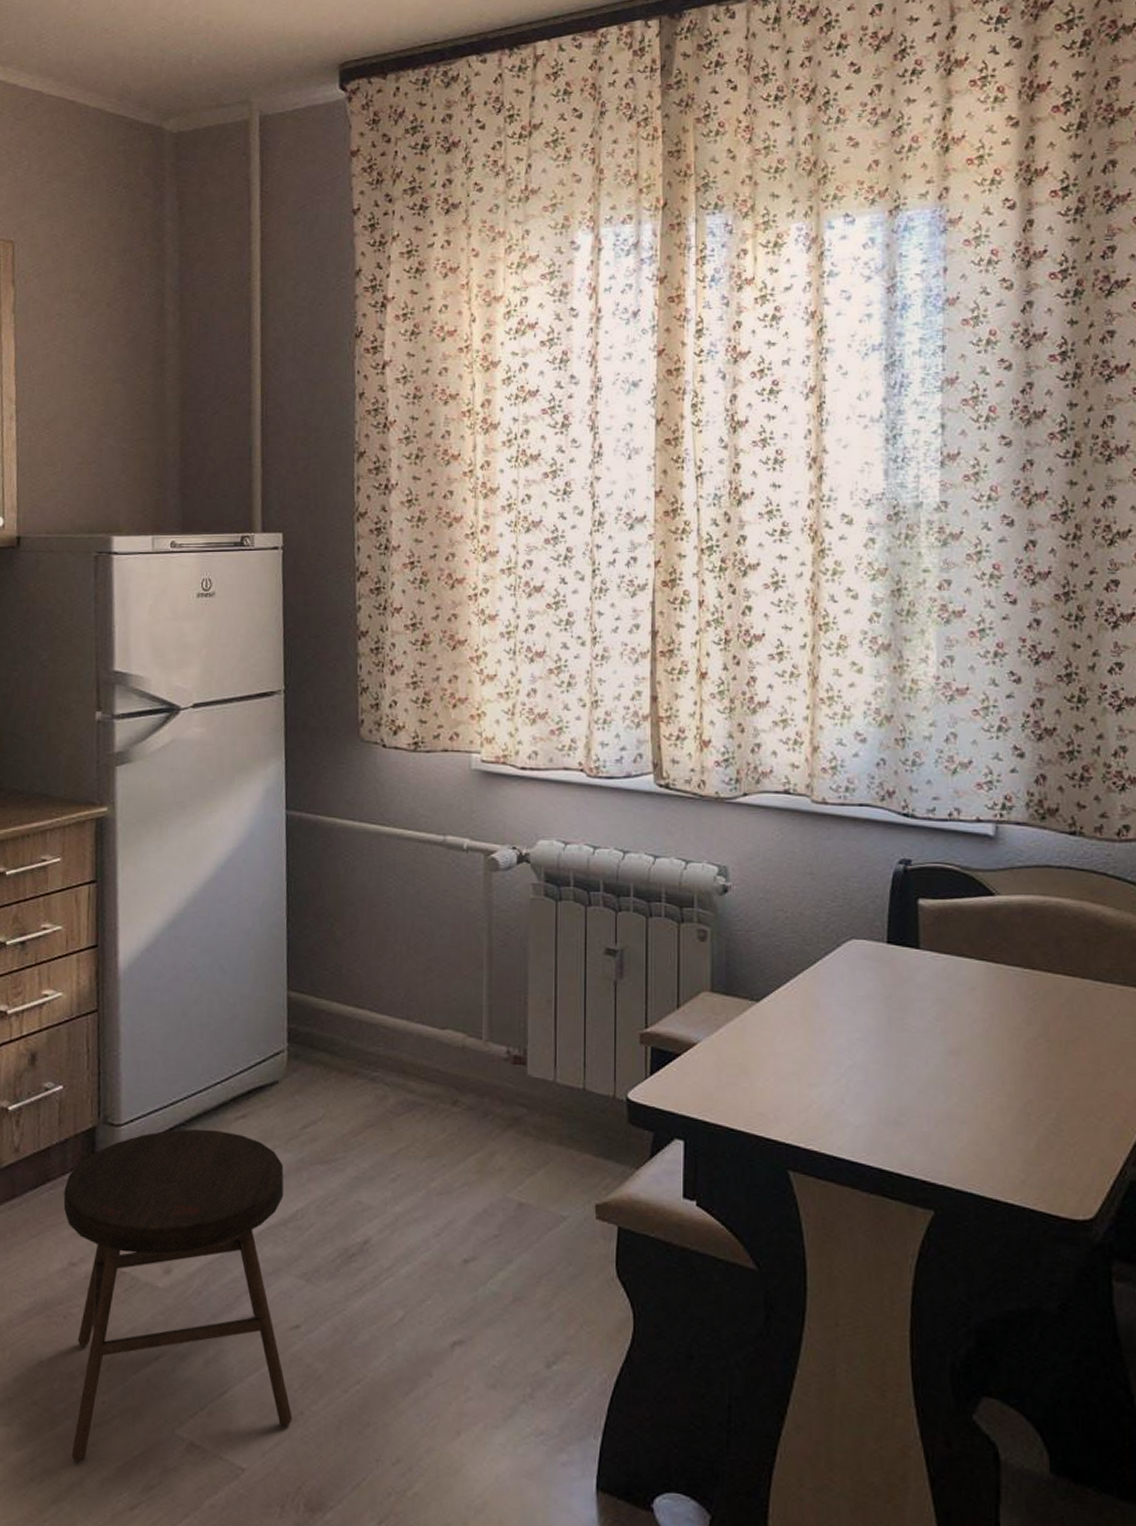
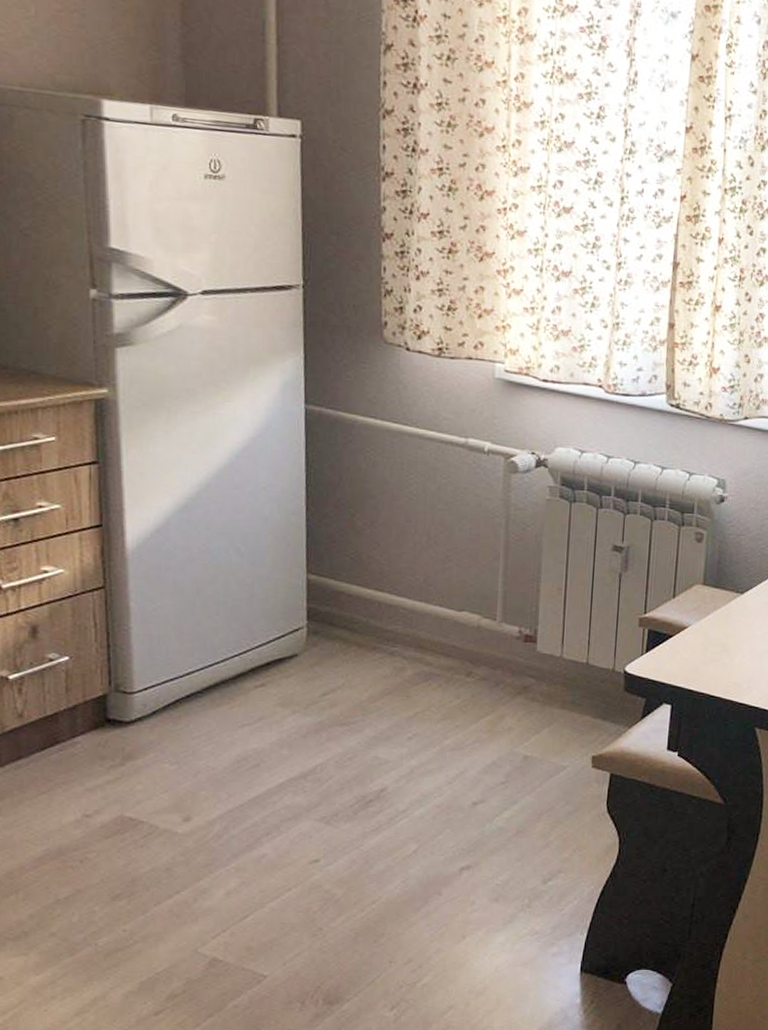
stool: present [63,1128,292,1462] -> none [74,696,312,980]

